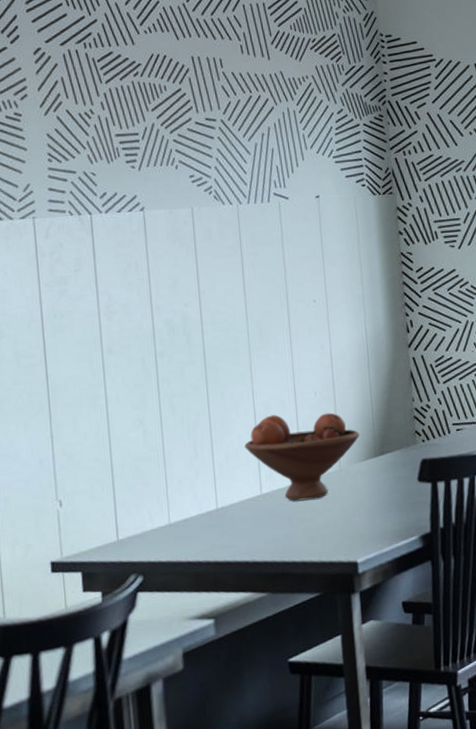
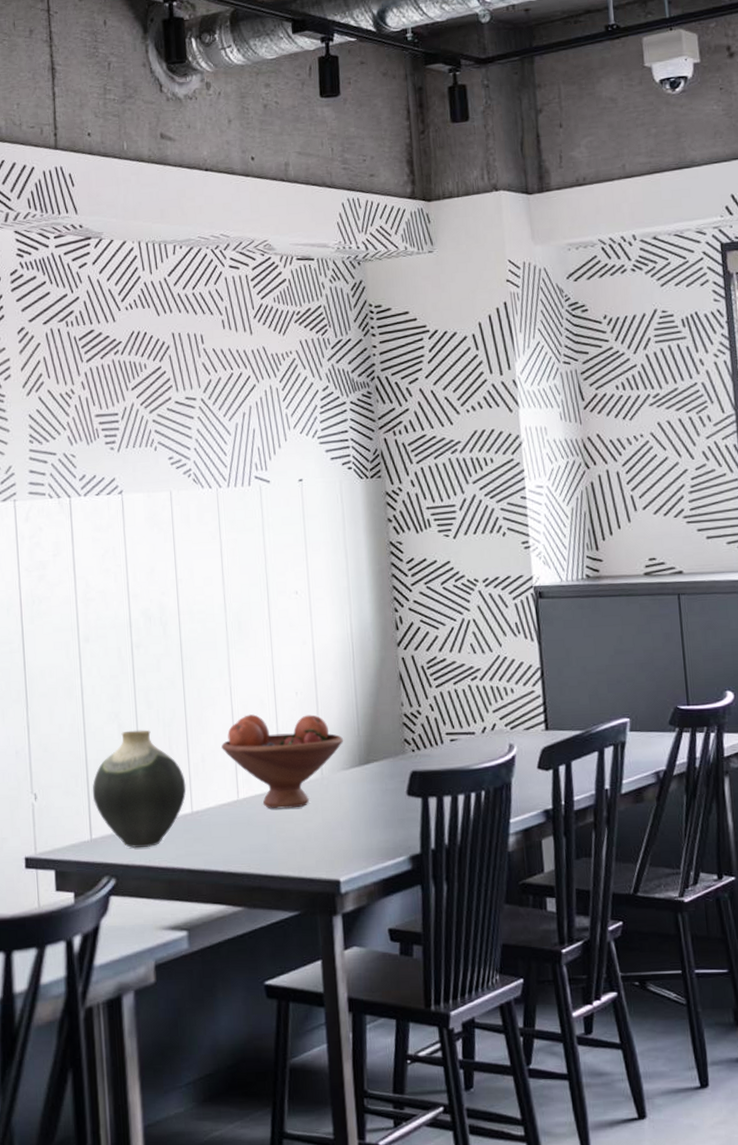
vase: none [118,433,211,546] -> present [92,729,187,848]

